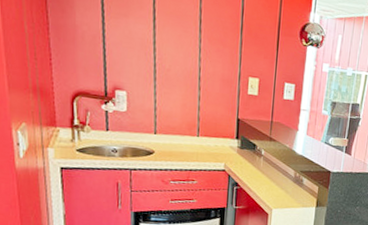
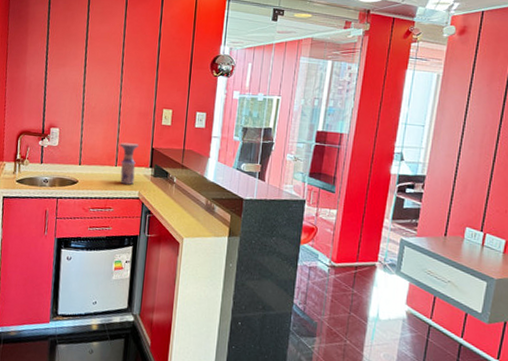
vase: none [200,111,223,156] -> present [119,142,139,185]

